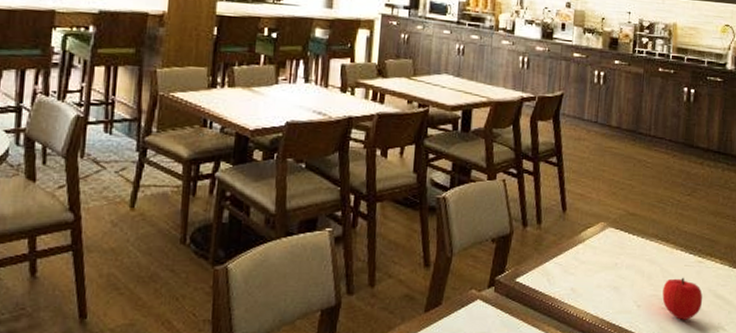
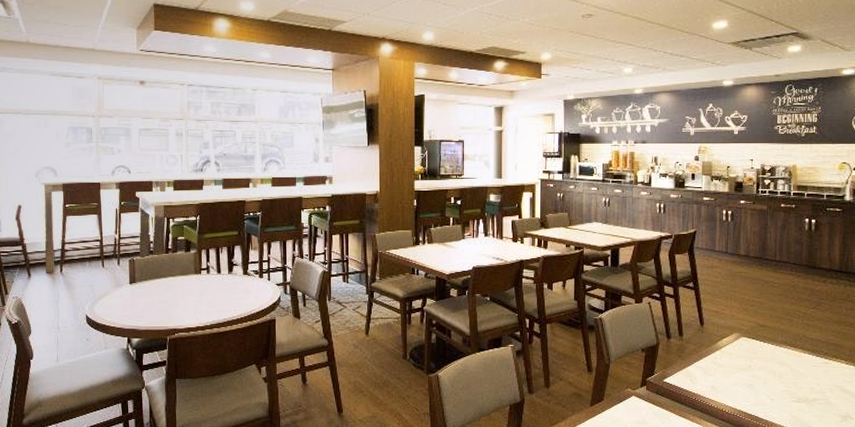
fruit: present [662,277,703,320] -> none [793,376,831,410]

